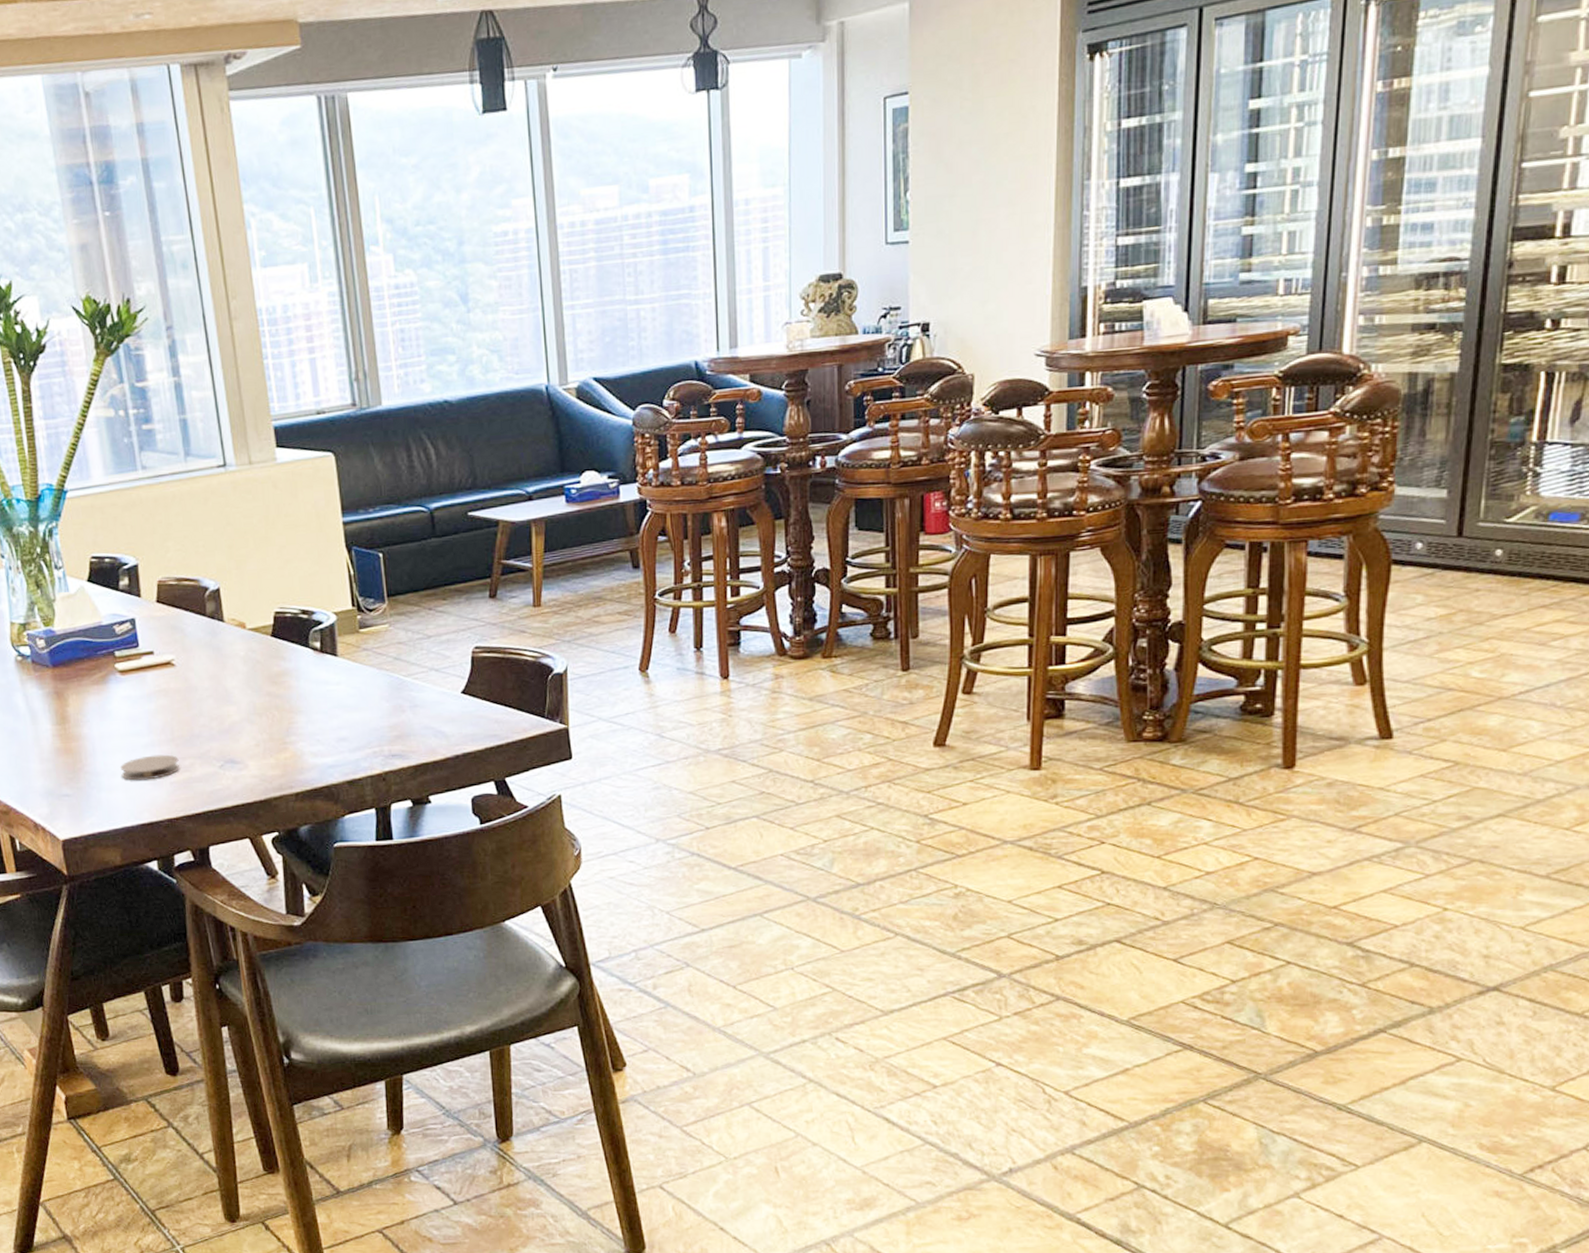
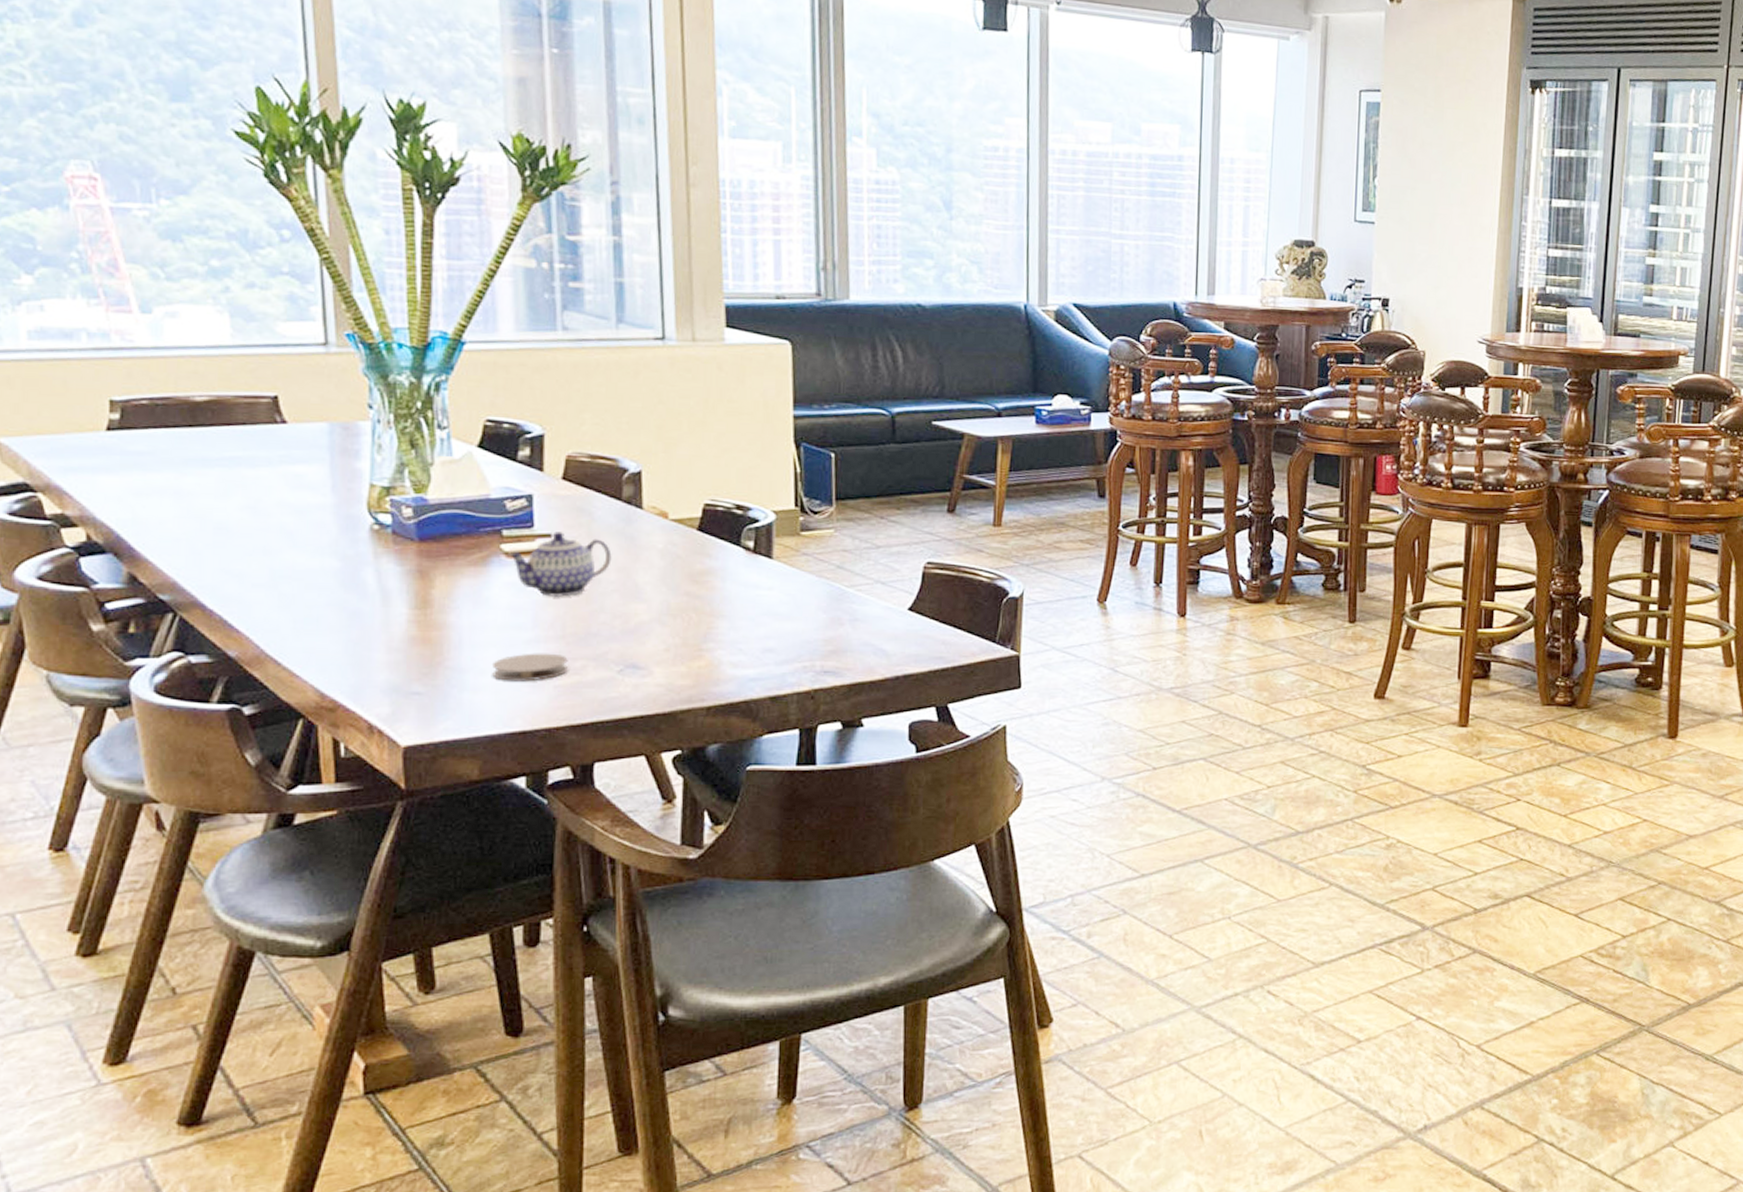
teapot: none [121,648,204,707] -> present [507,532,612,598]

